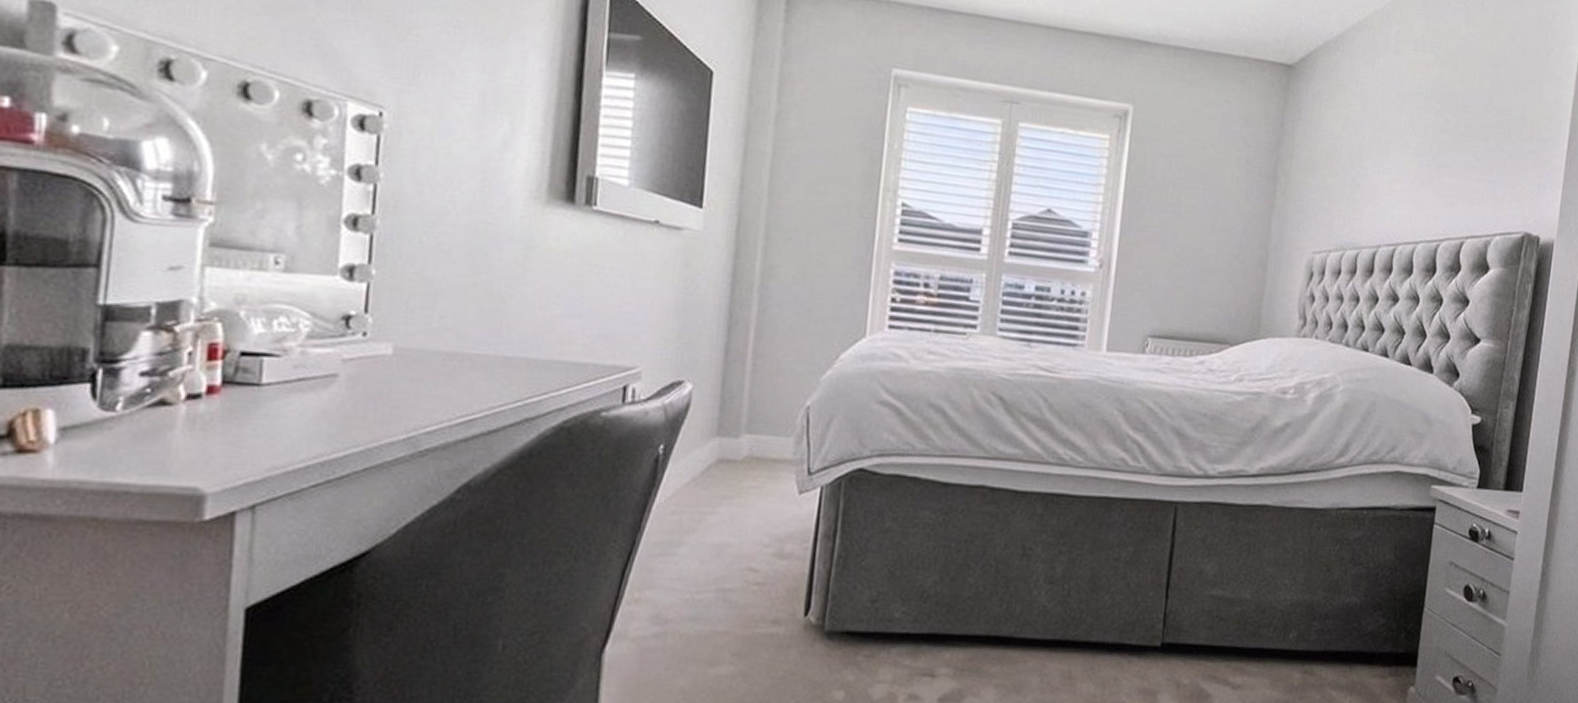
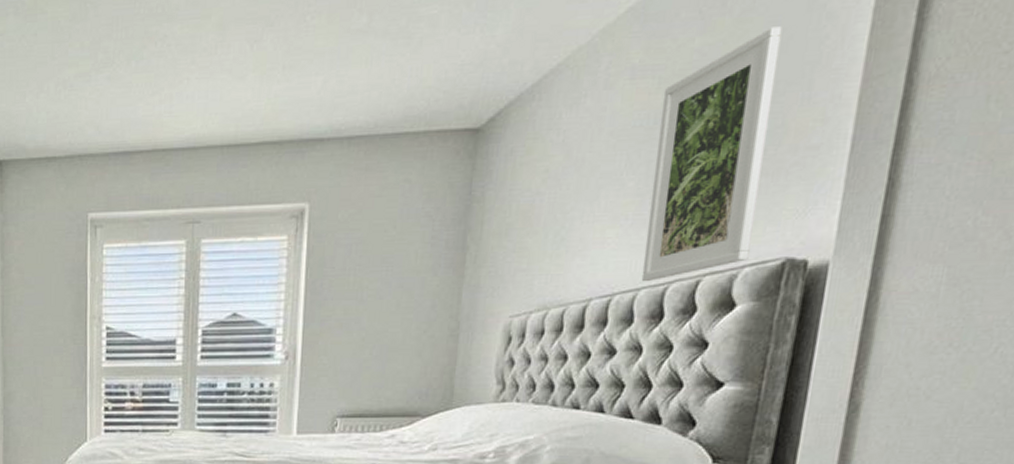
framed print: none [1419,31,1522,237] -> present [641,26,782,282]

